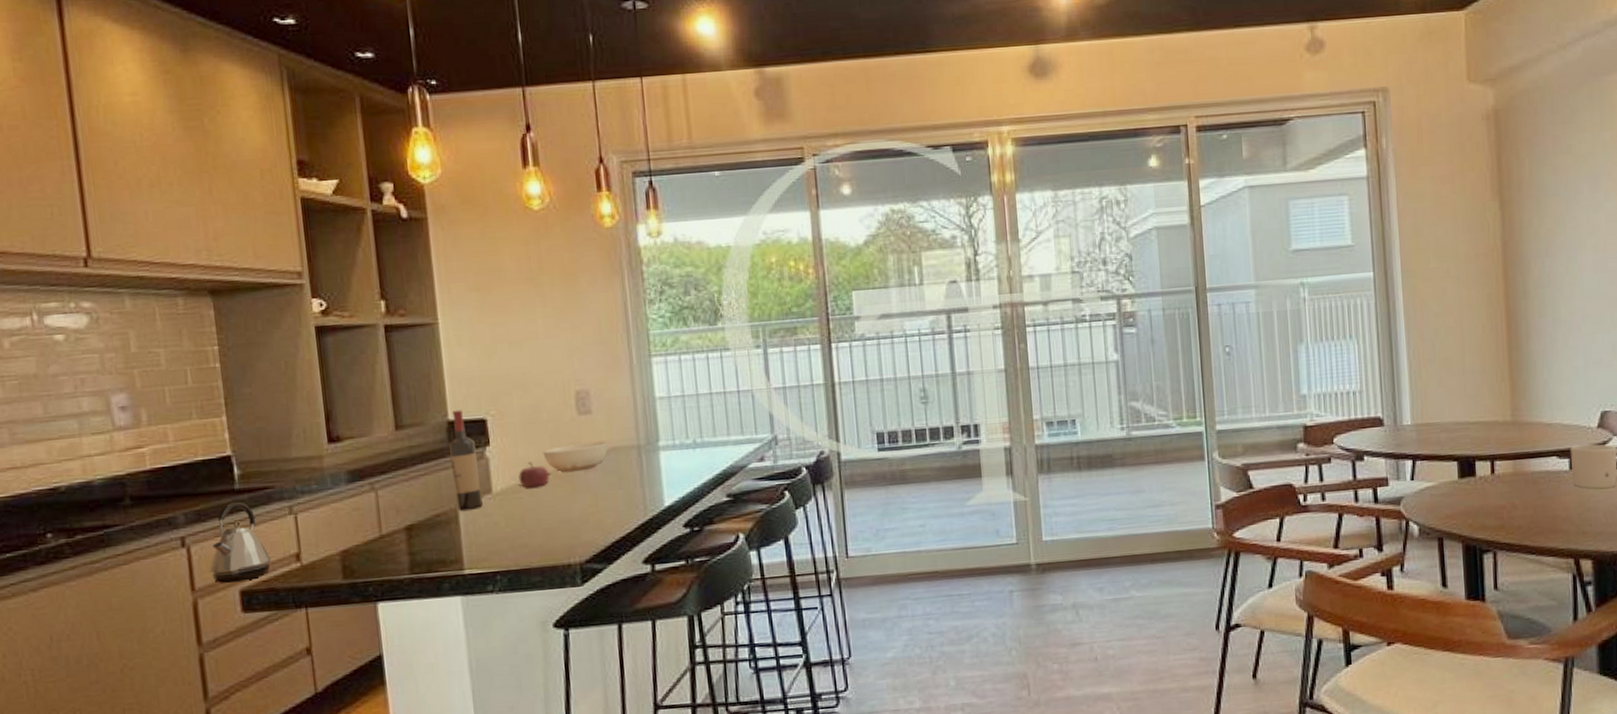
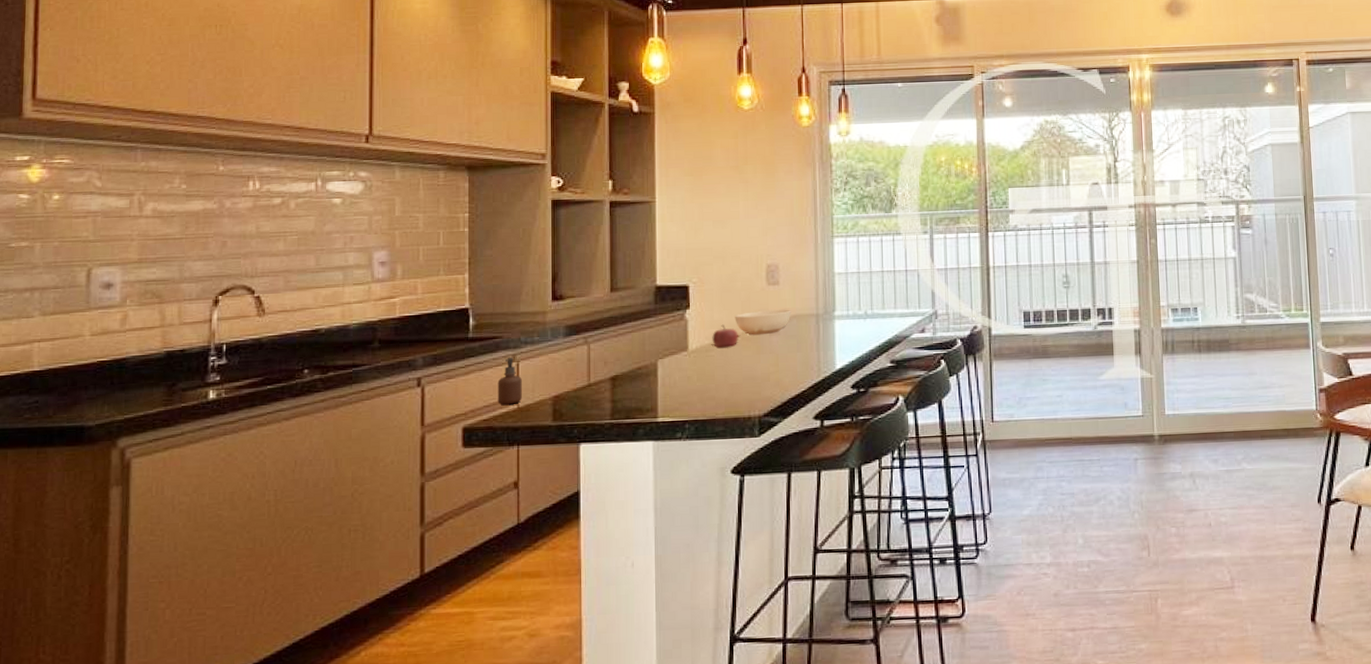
kettle: present [209,501,272,584] -> none [439,348,493,421]
soap dispenser: none [274,509,305,563] -> present [497,357,522,405]
wine bottle: present [448,410,483,512] -> none [654,277,679,366]

